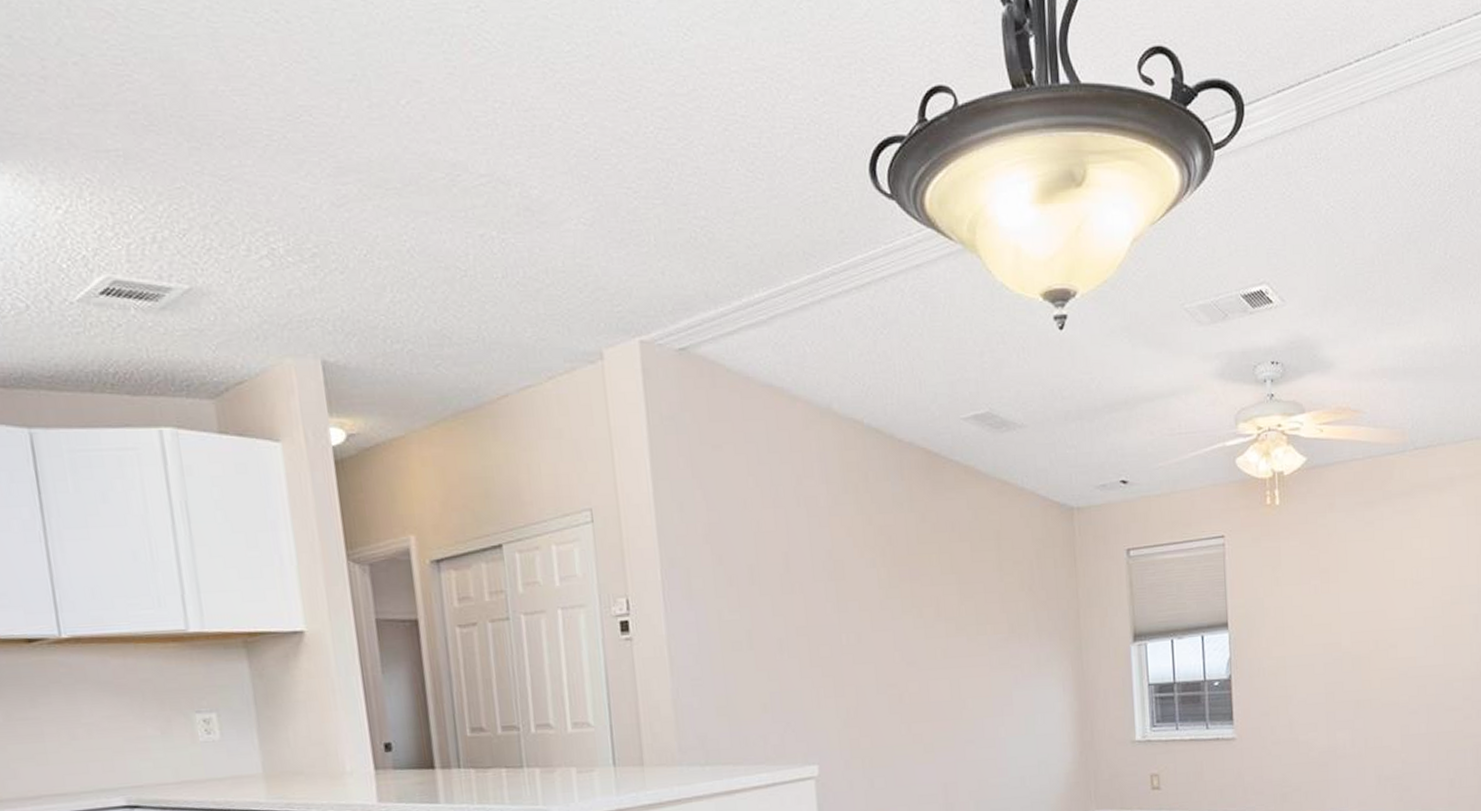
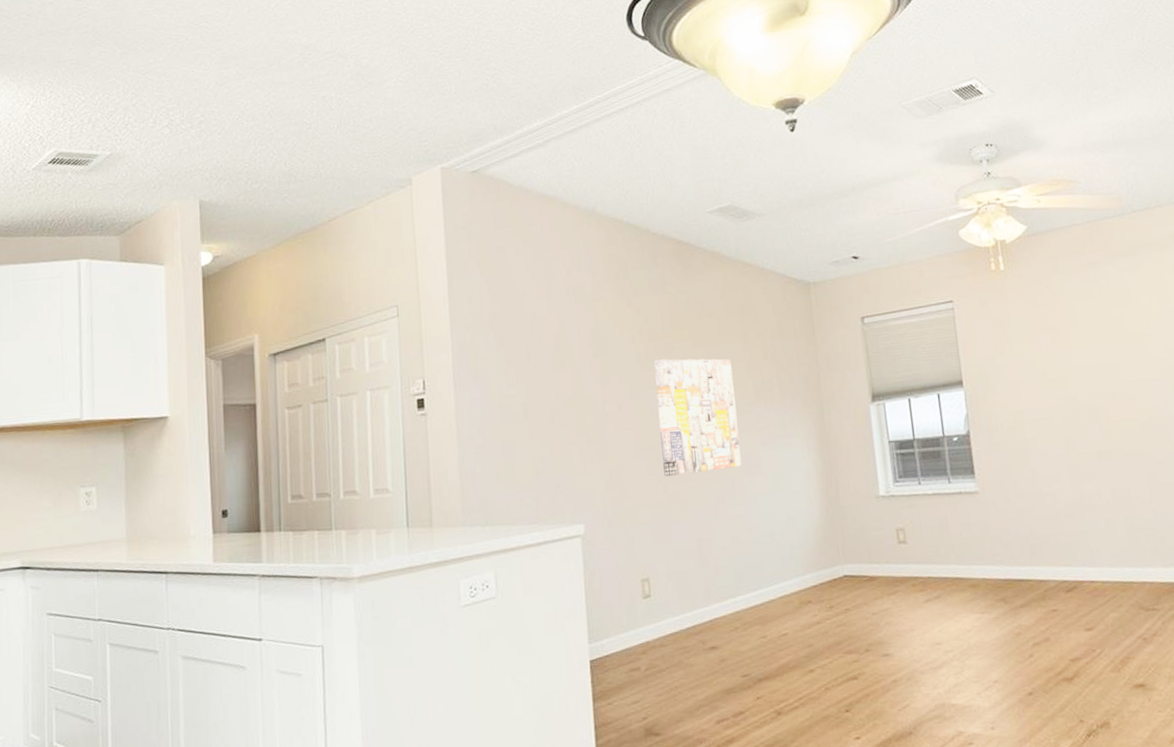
wall art: none [897,586,993,716] -> present [654,358,742,477]

